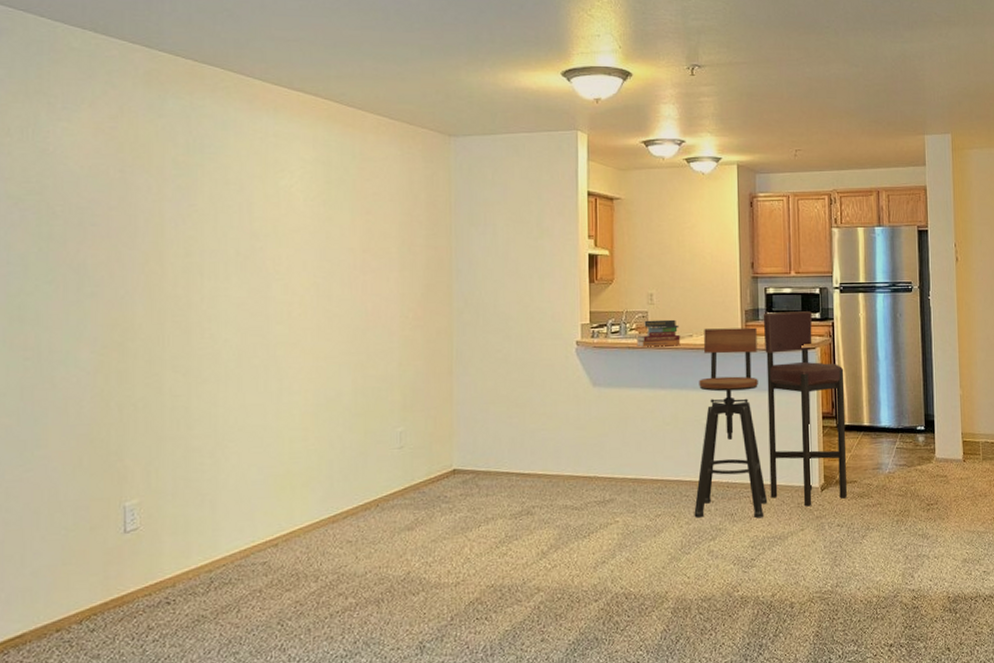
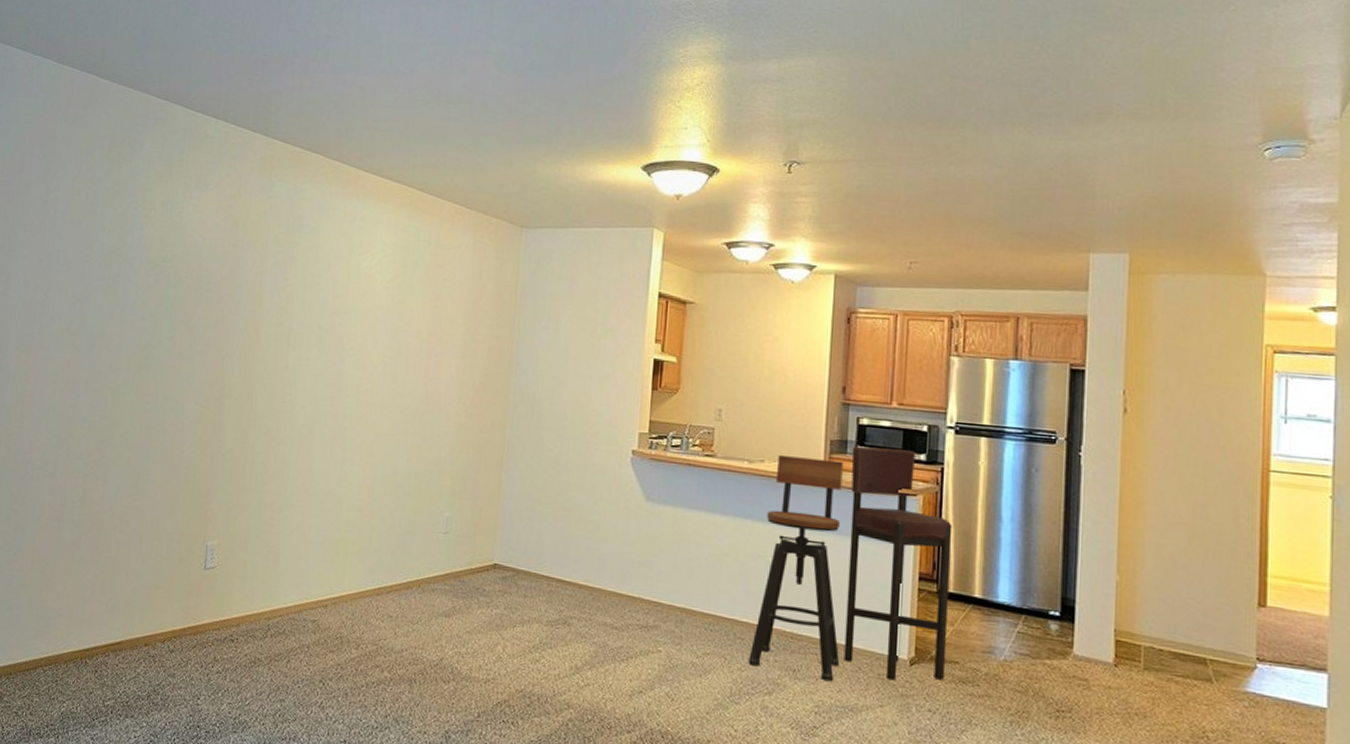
books: present [636,319,681,348] -> none [698,437,750,471]

